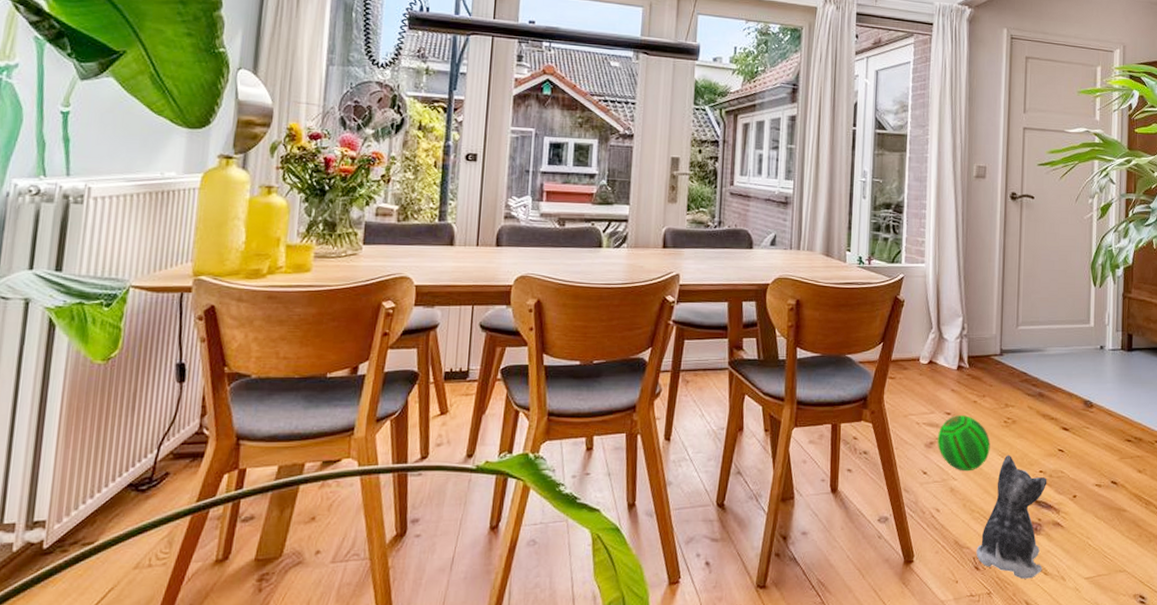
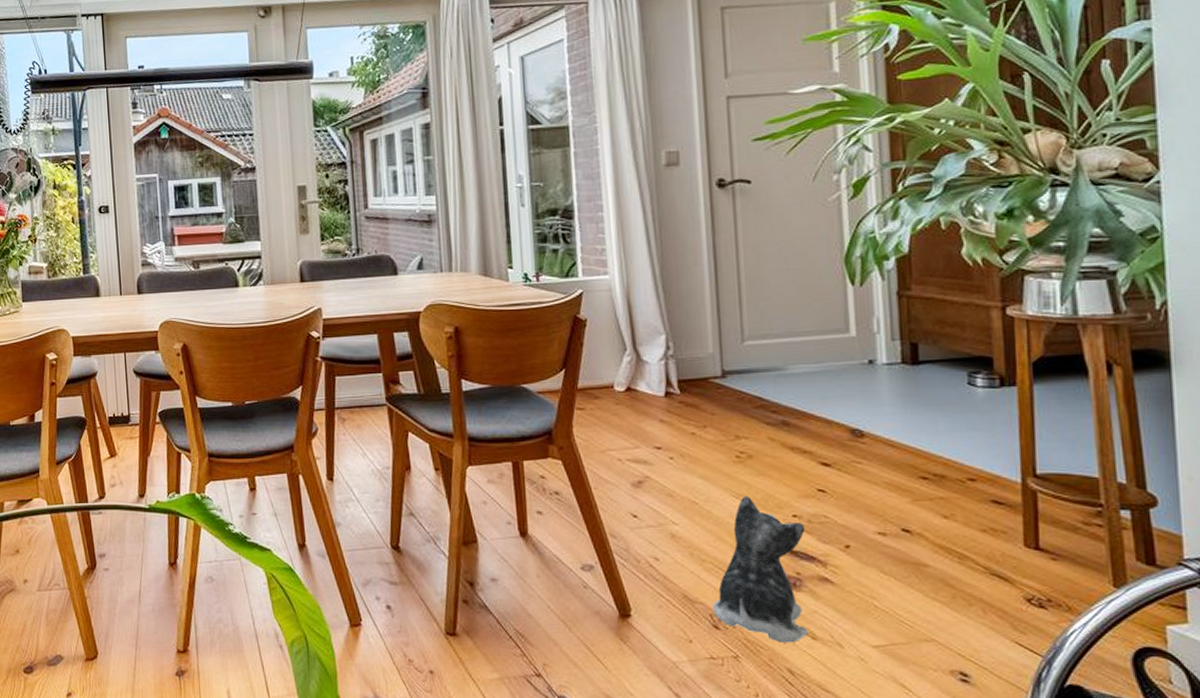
ball: present [937,415,990,472] -> none [646,450,720,515]

